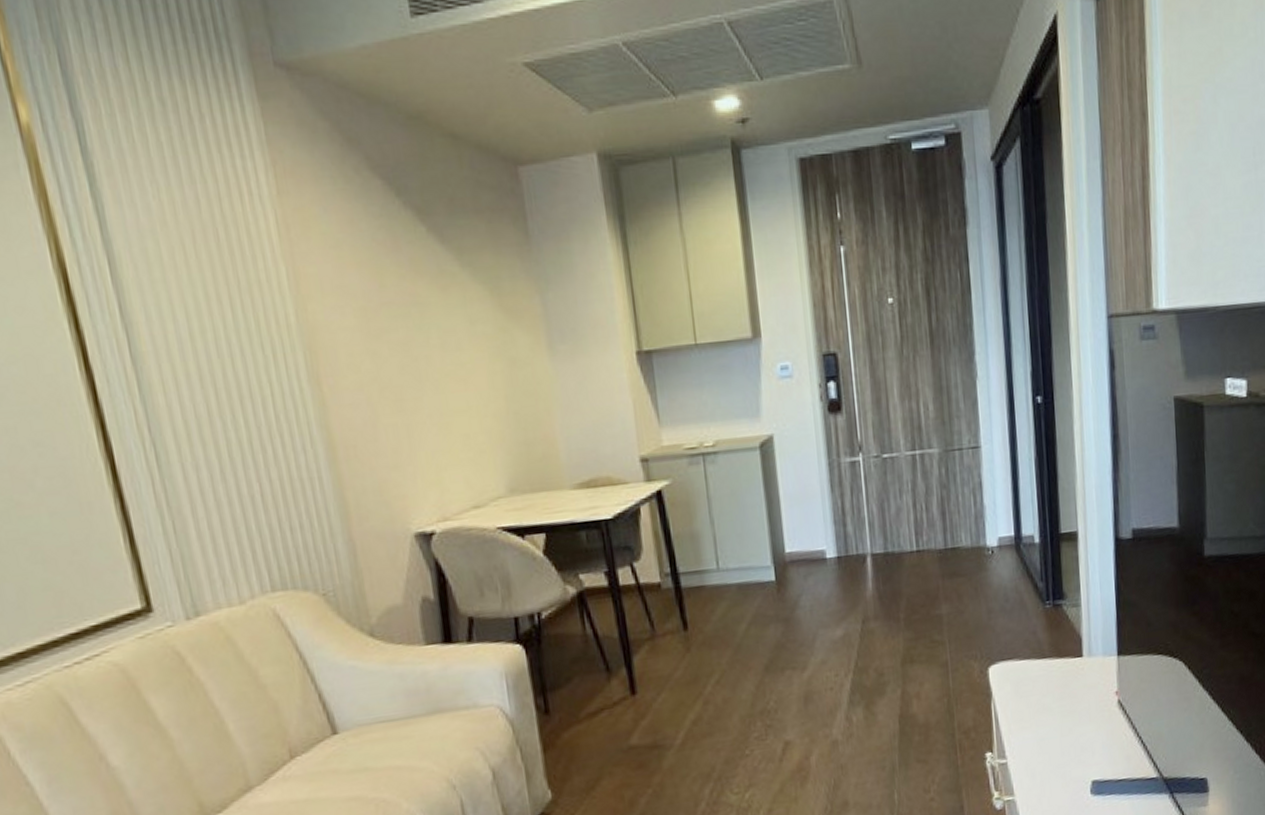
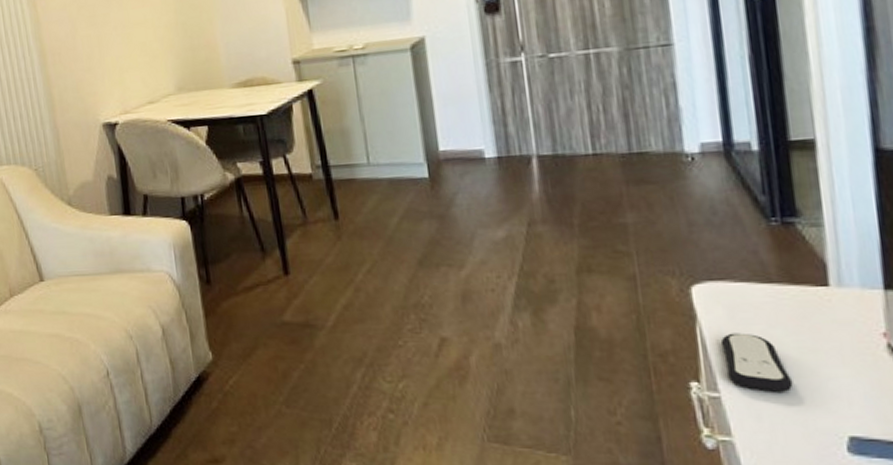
remote control: none [1009,704,1057,753] -> present [721,333,794,392]

